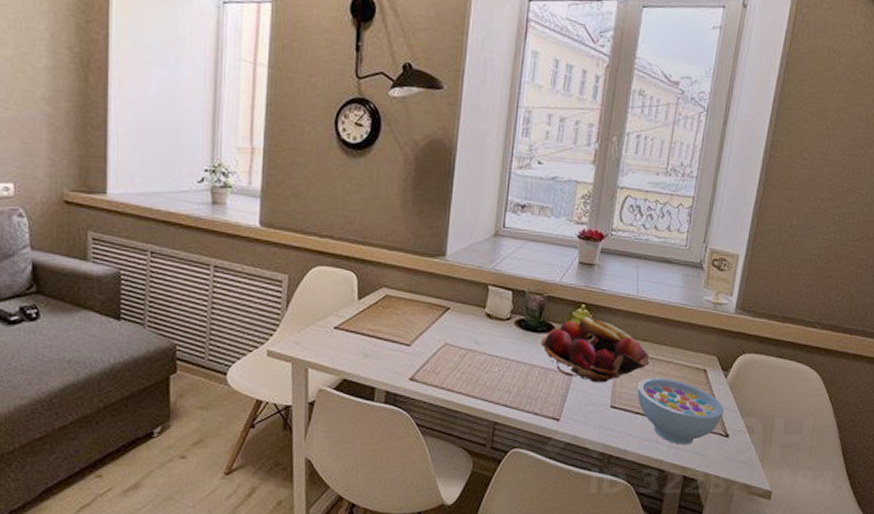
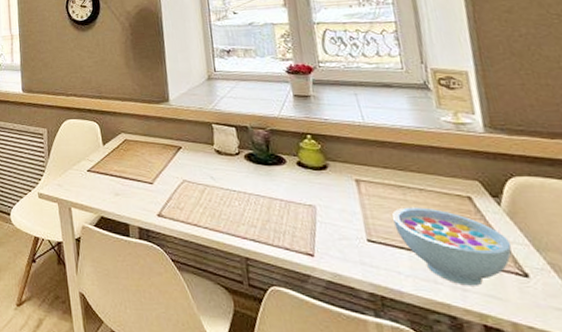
fruit basket: present [541,316,650,383] -> none [274,146,400,215]

